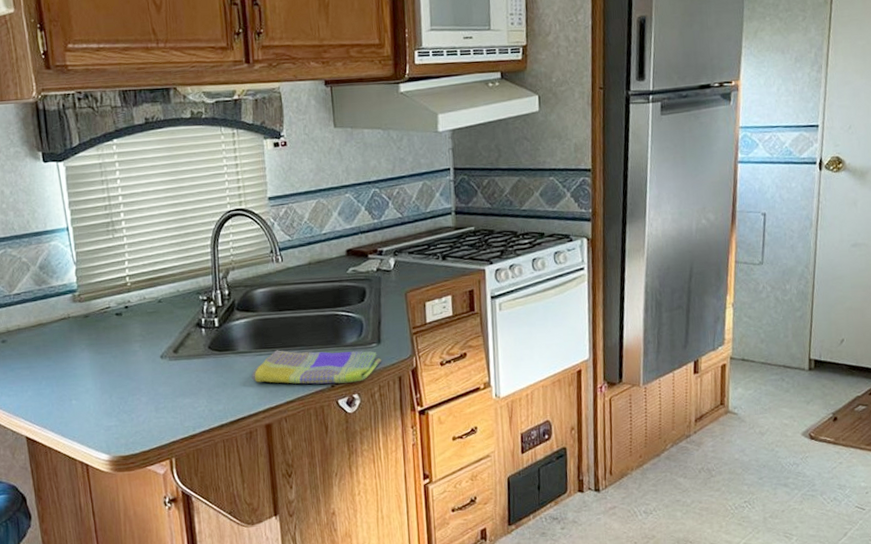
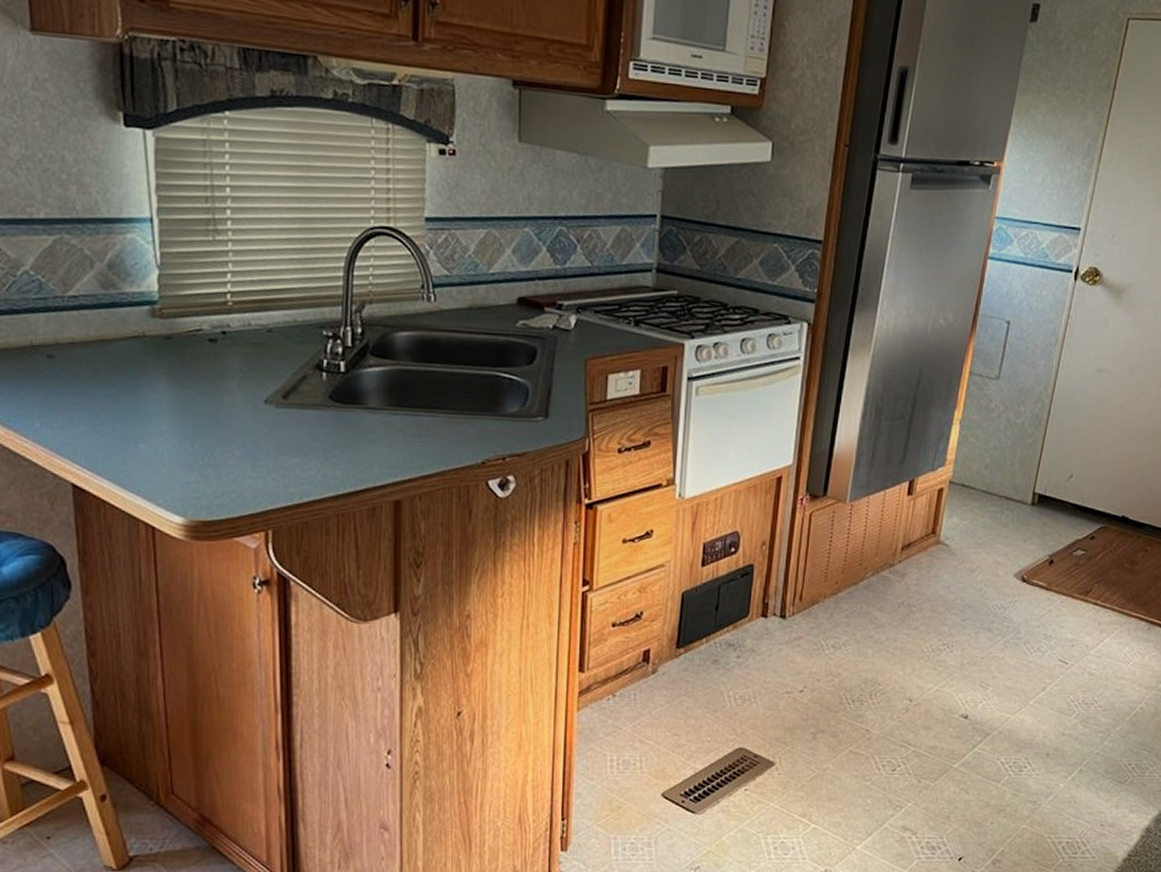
dish towel: present [251,350,382,385] -> none [382,410,548,461]

